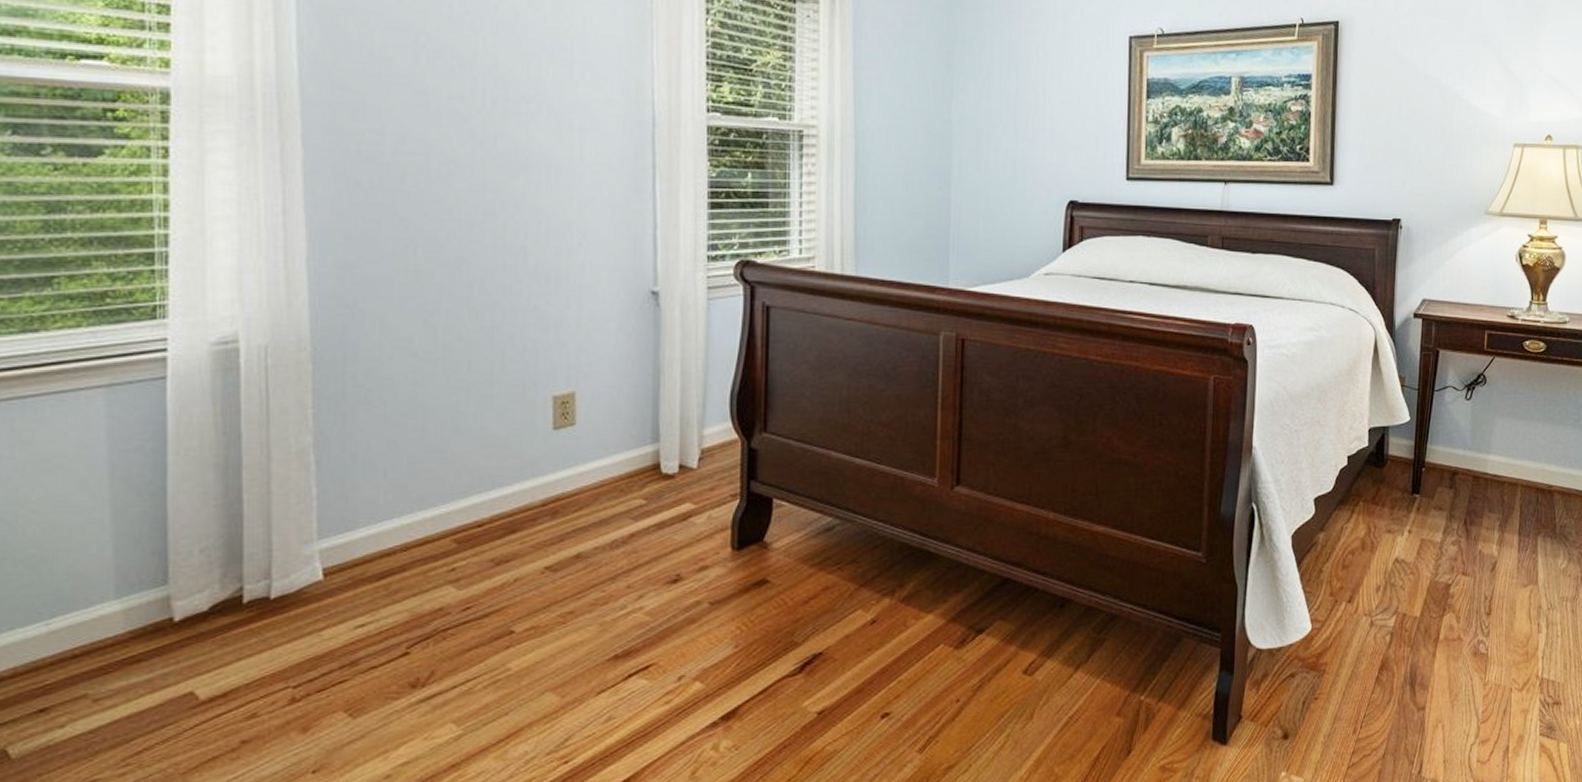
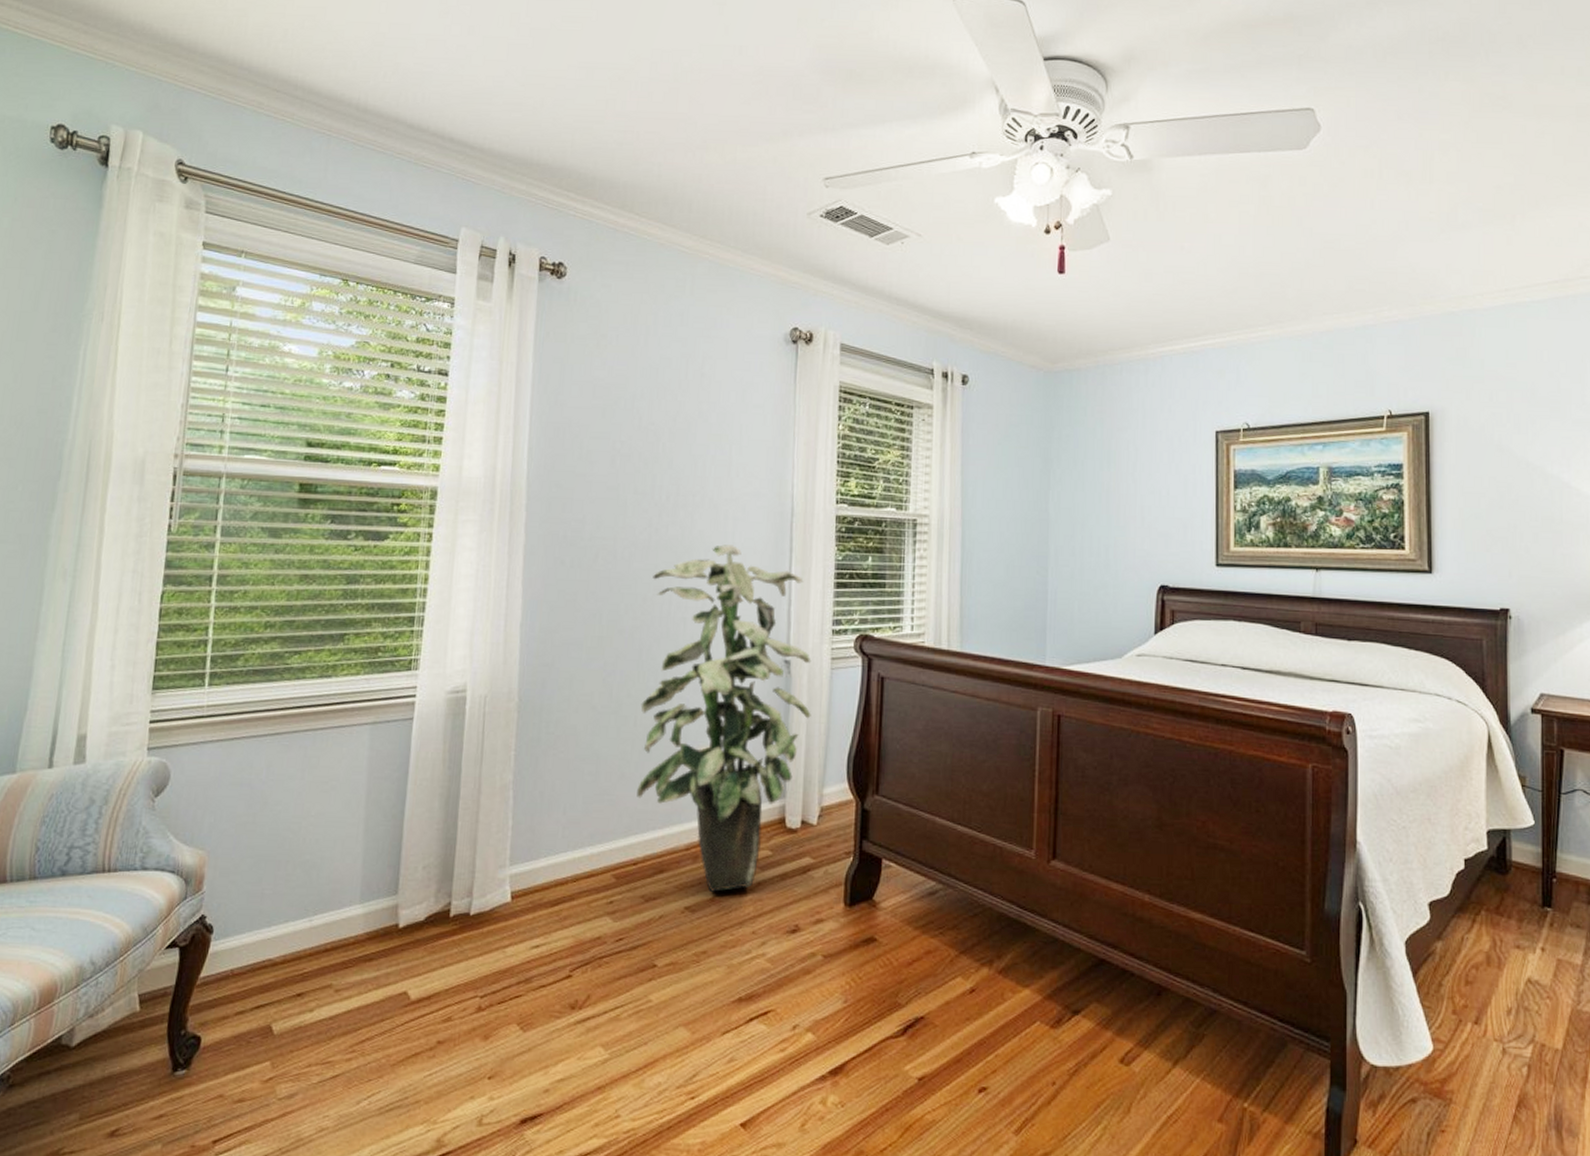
indoor plant: none [475,160,686,548] -> present [637,545,812,892]

